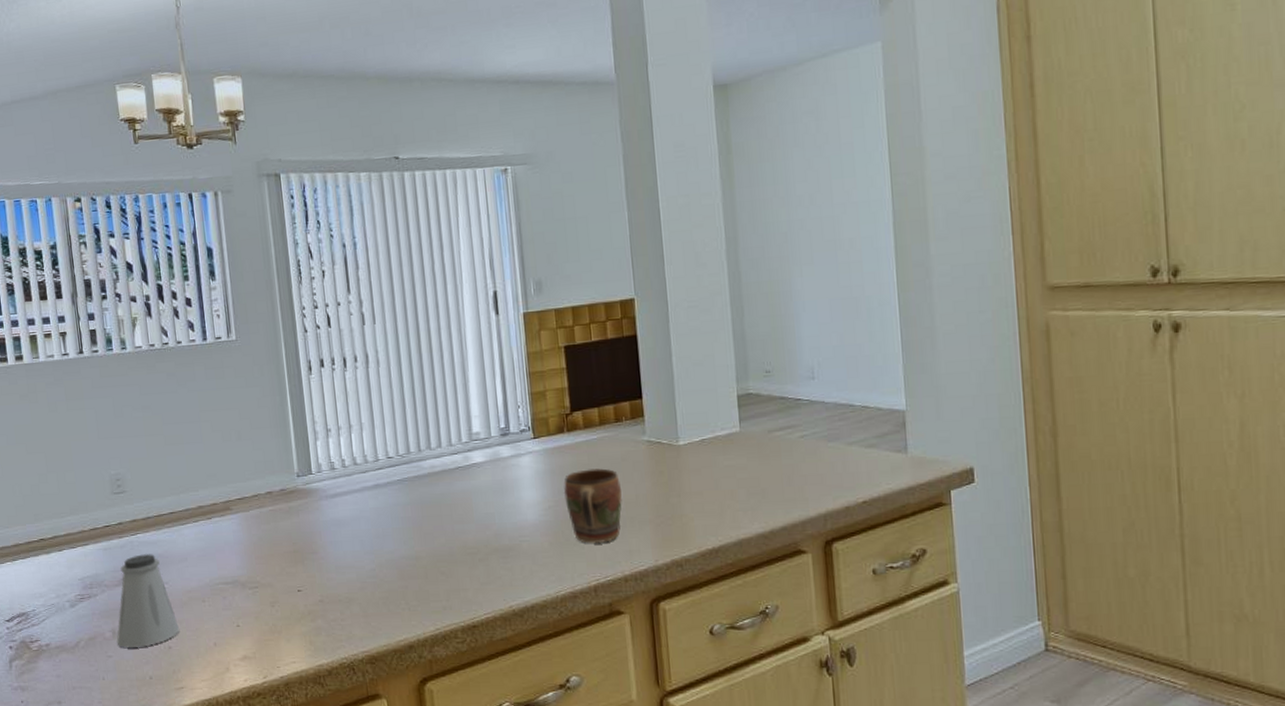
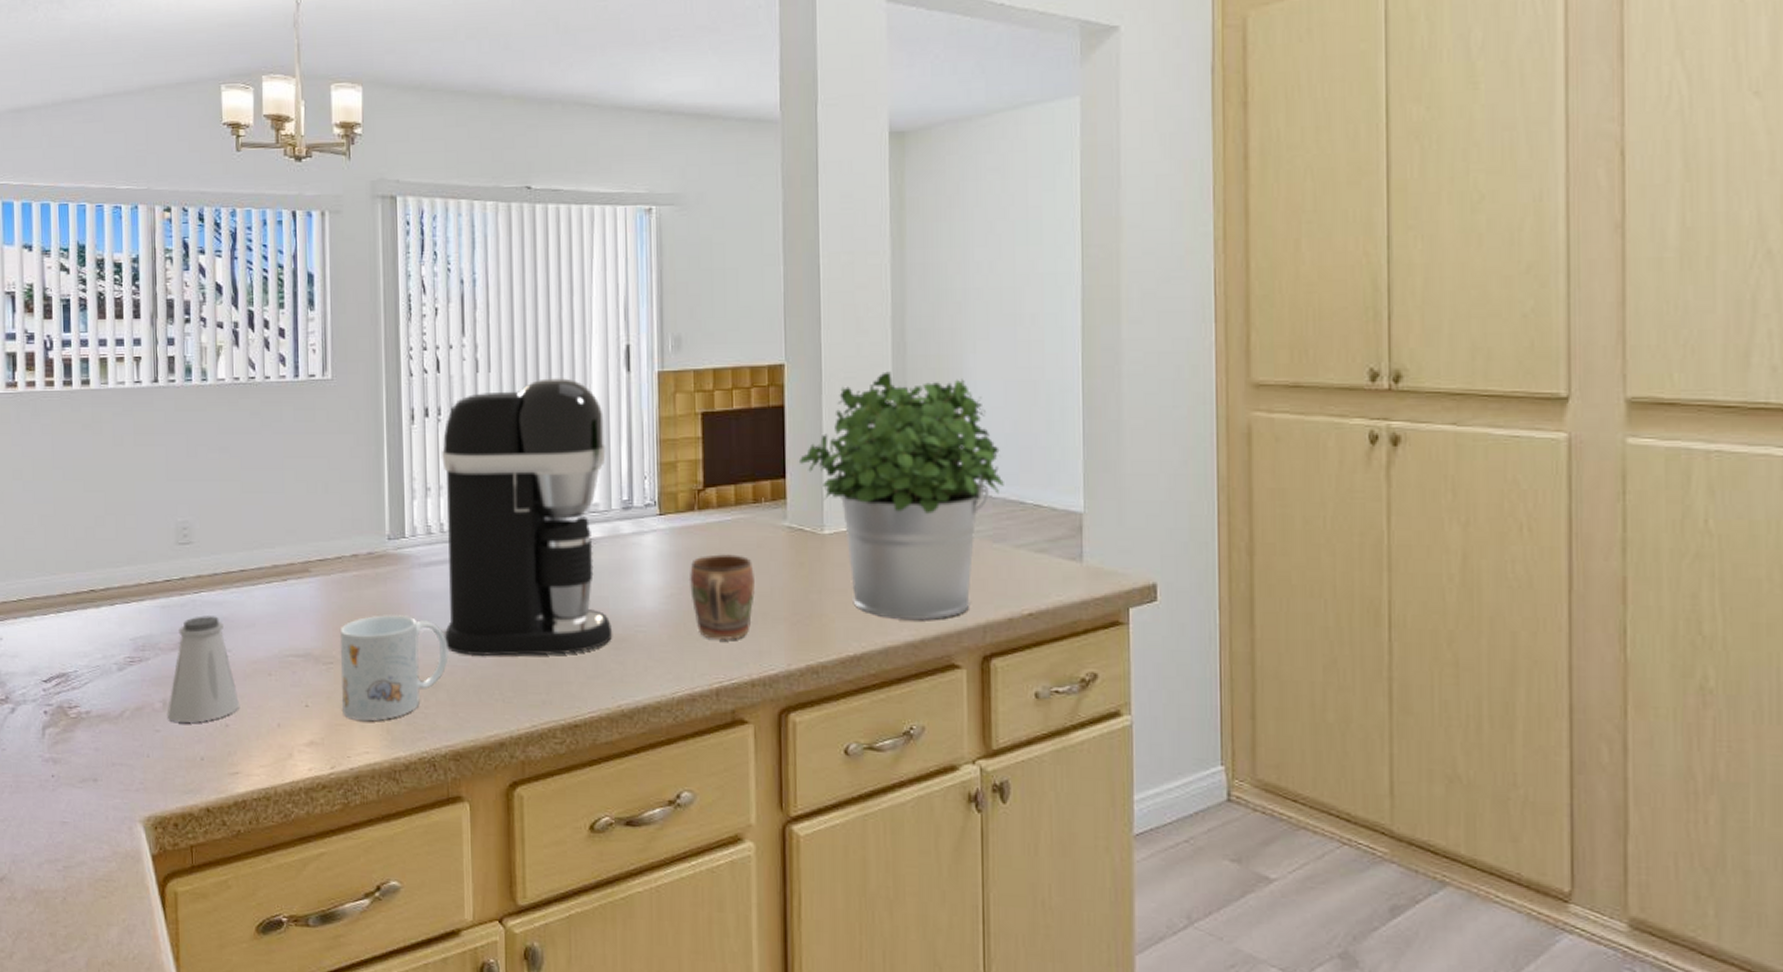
mug: none [262,540,358,635] -> present [341,613,449,721]
coffee maker: none [338,324,501,573] -> present [442,378,613,657]
potted plant: none [652,298,835,514] -> present [798,371,1004,620]

